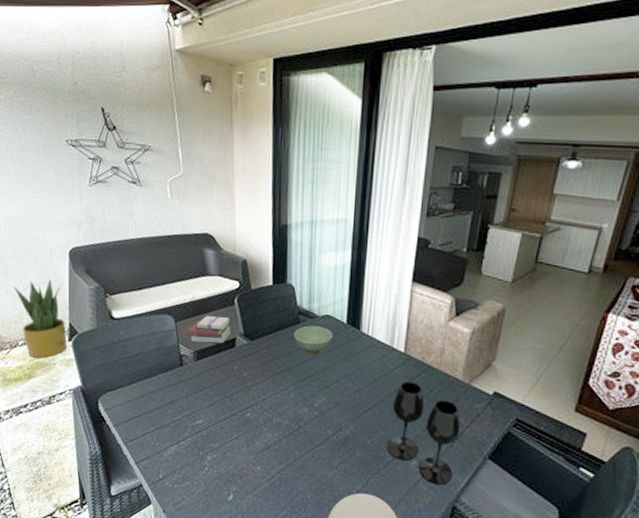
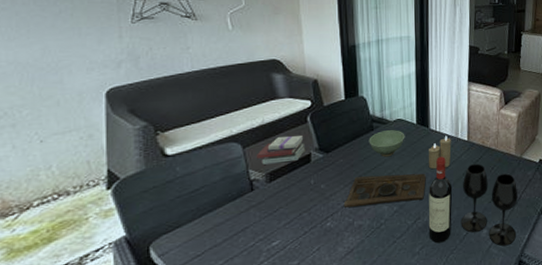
planter: present [13,279,68,359] -> none [24,125,105,217]
decorative tray: none [264,370,352,410] -> present [343,173,426,208]
wine bottle: none [349,366,381,463] -> present [428,157,453,243]
candle: none [355,342,385,379] -> present [428,135,451,170]

